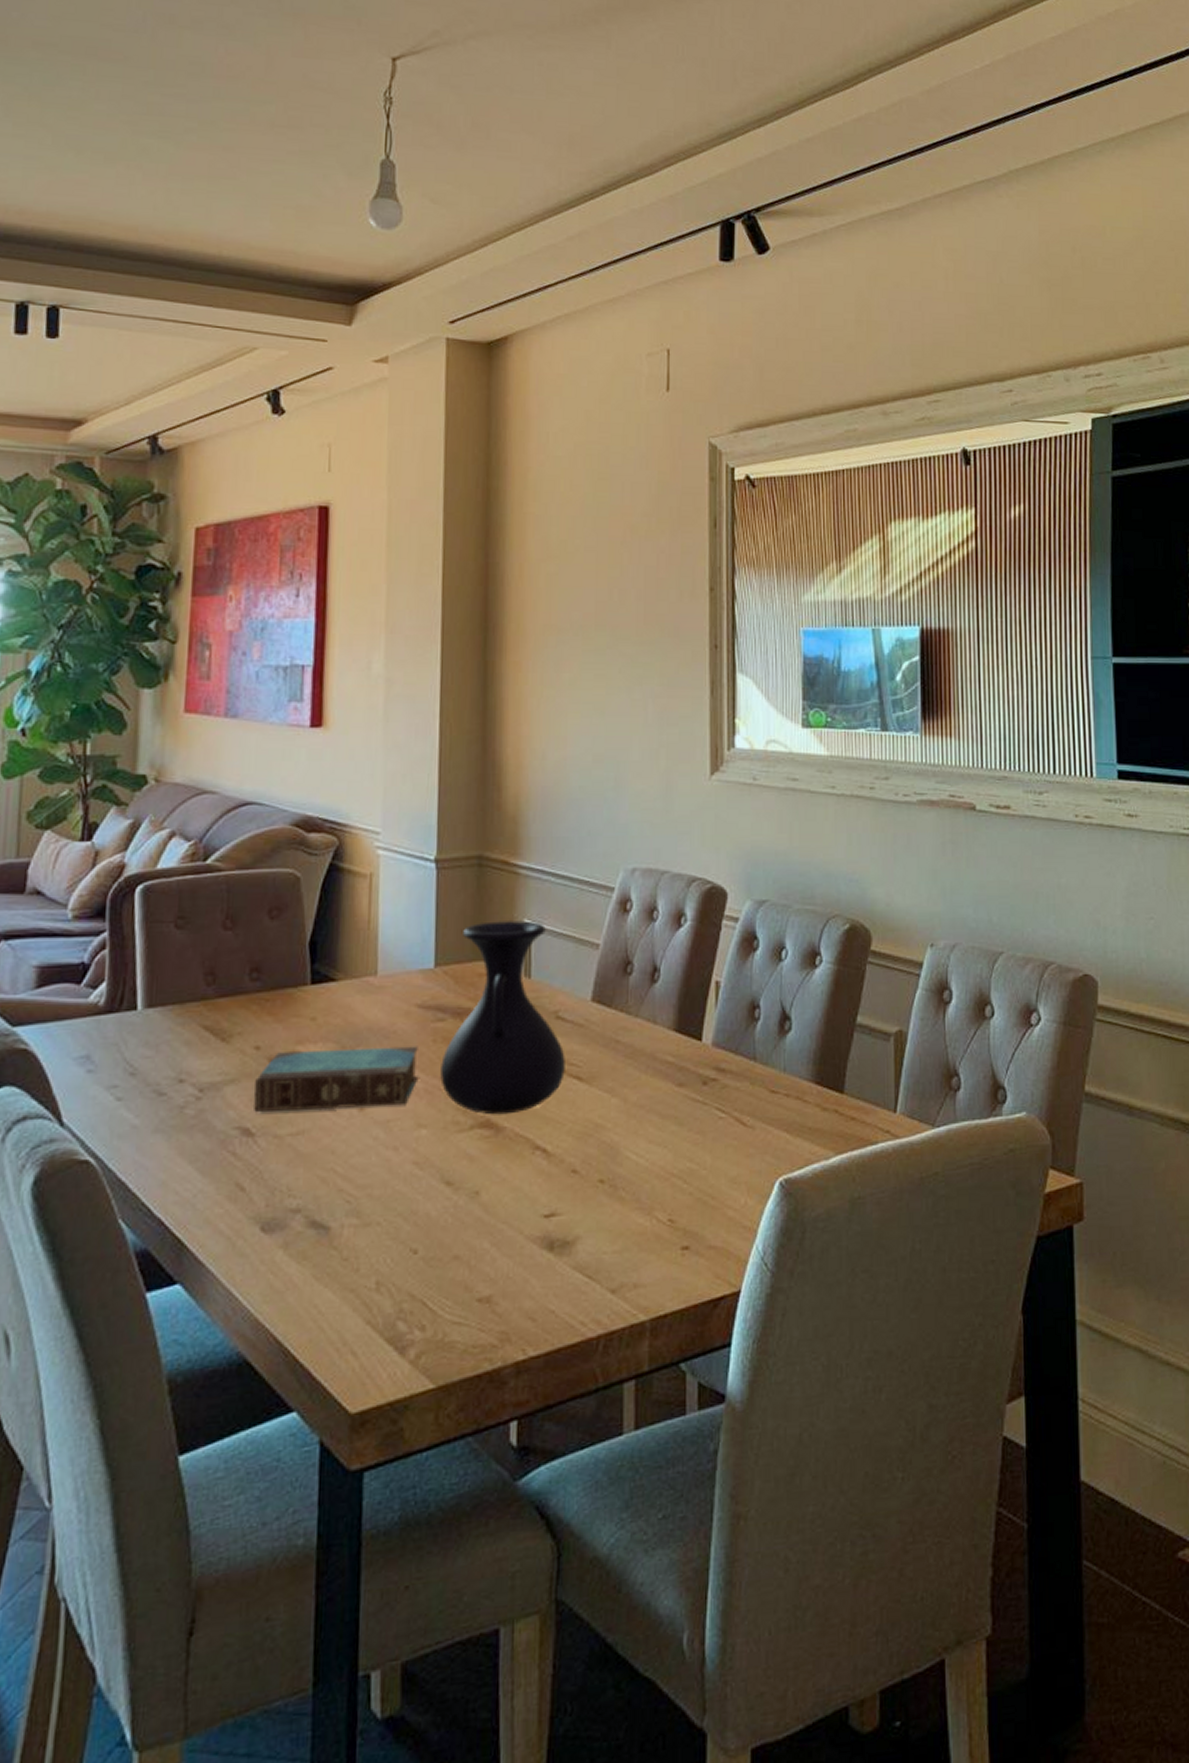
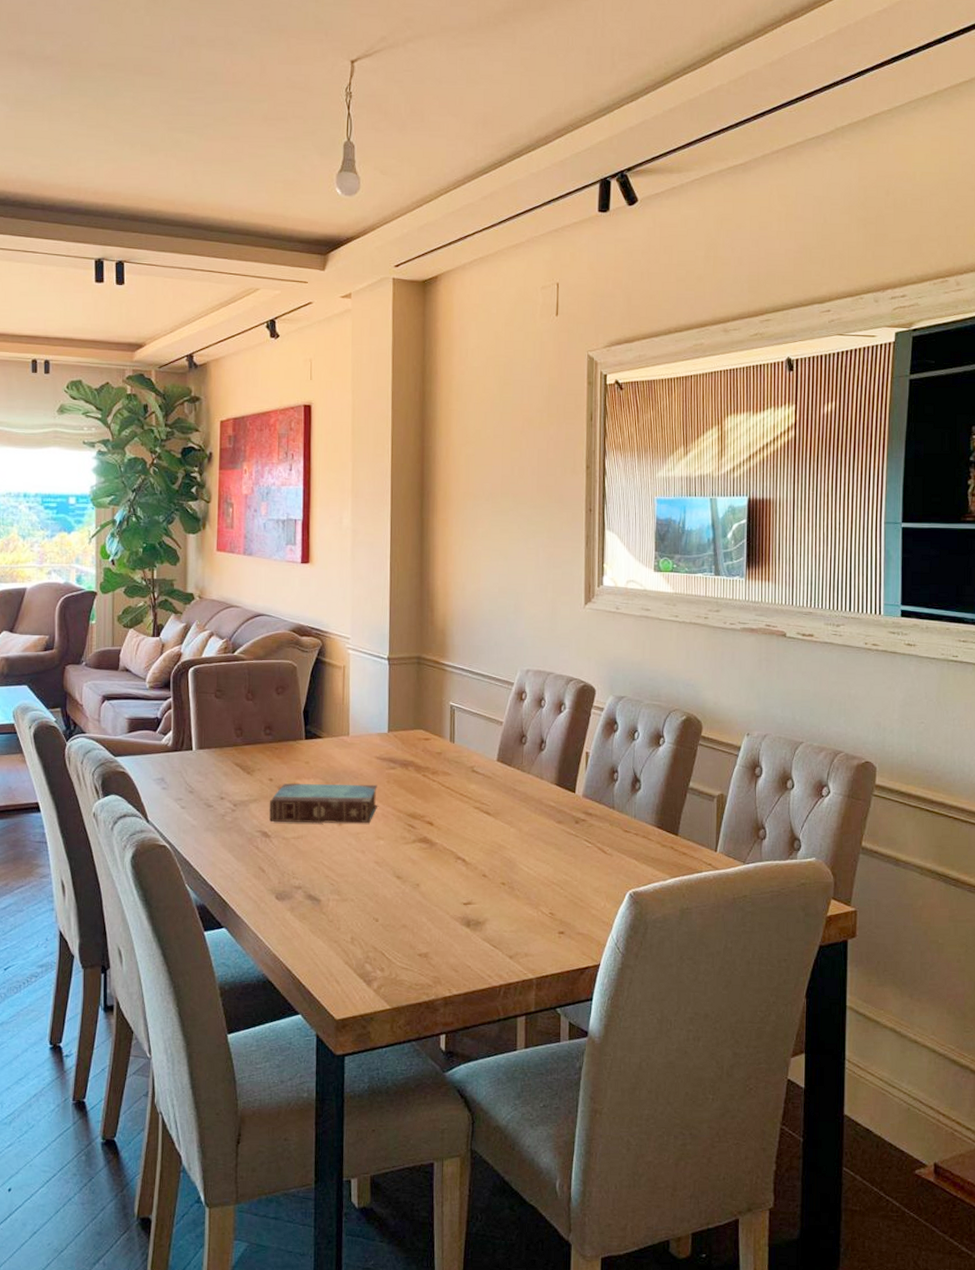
vase: present [440,920,565,1115] -> none [393,702,478,835]

